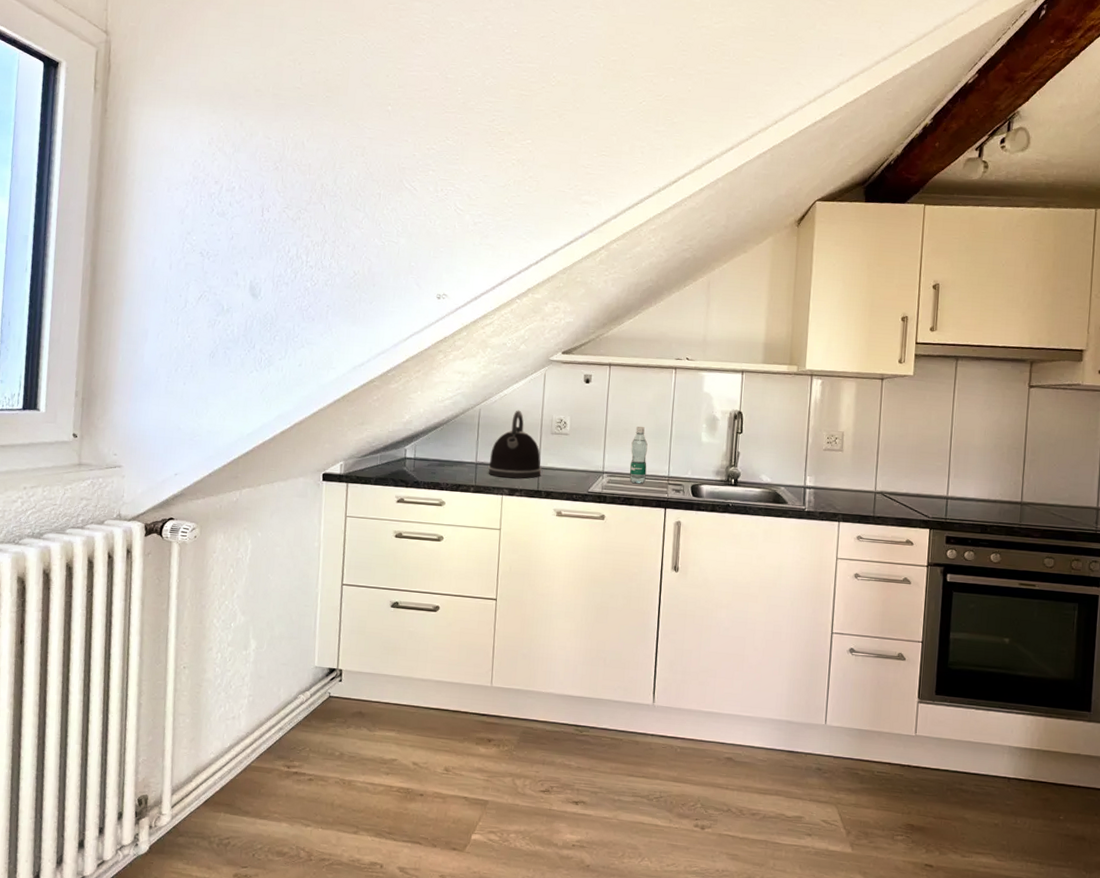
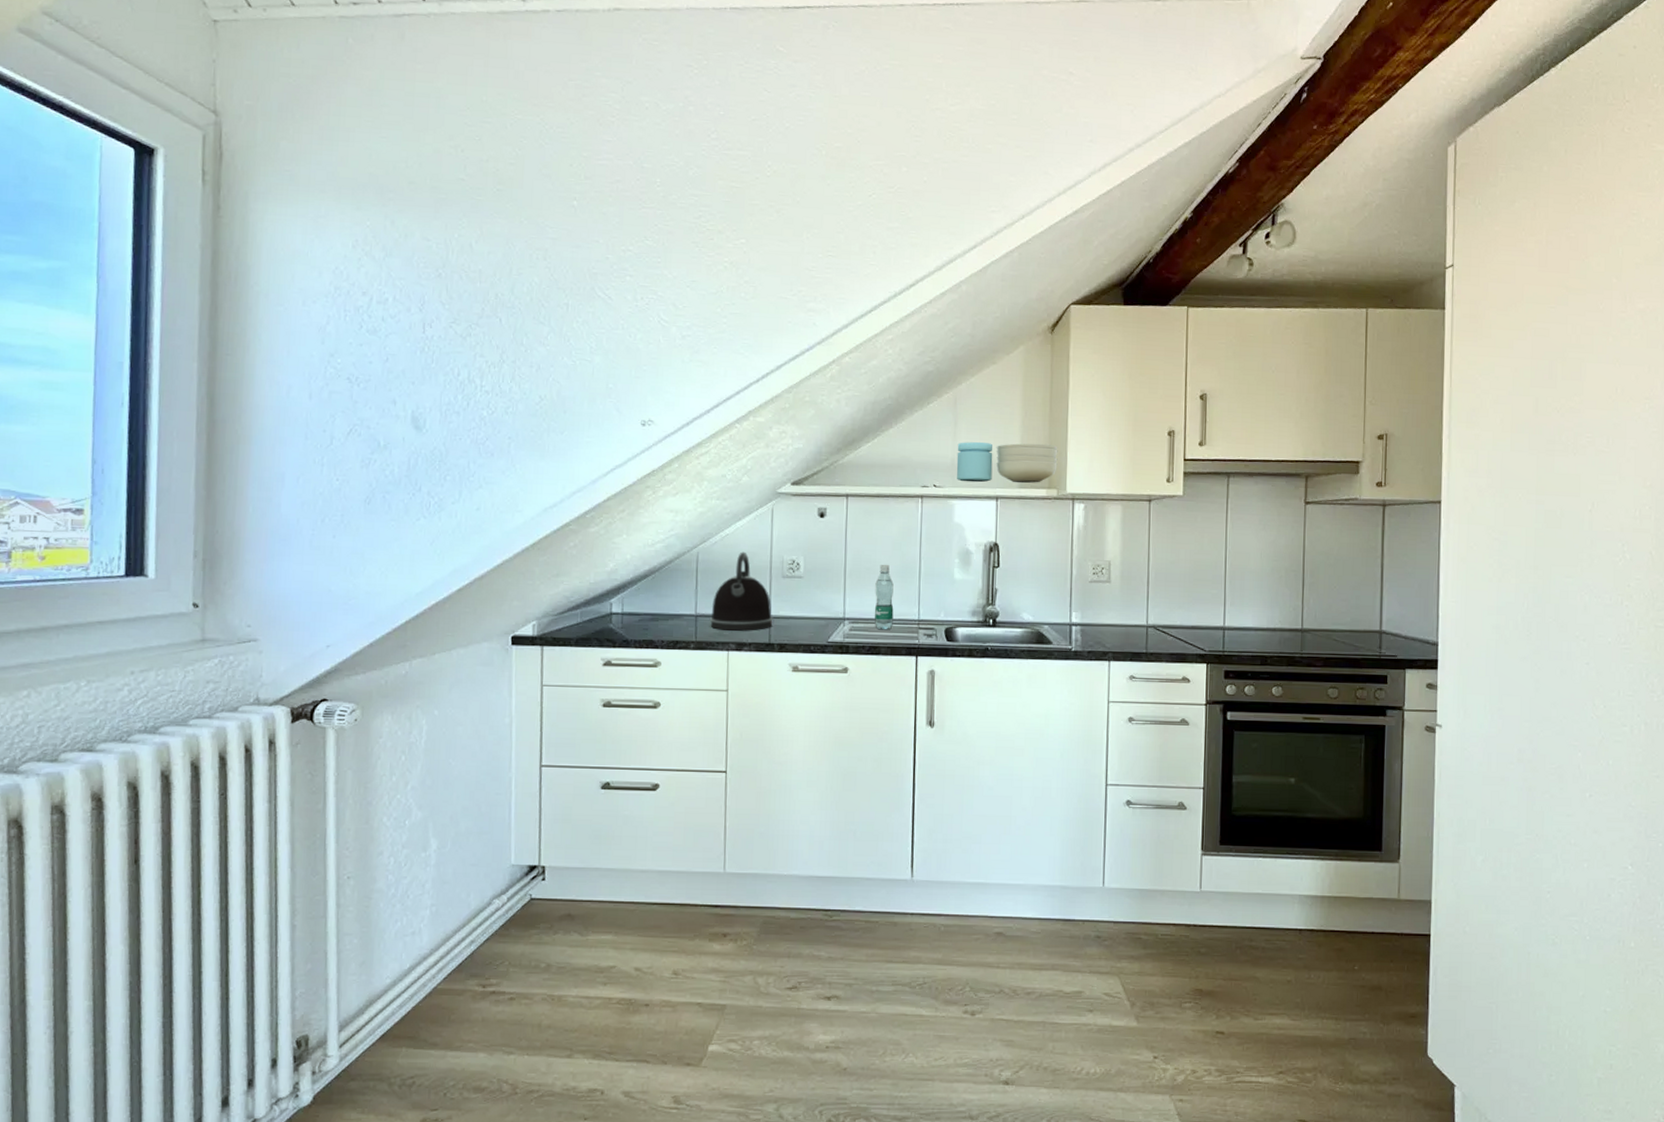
jar: none [707,321,741,358] -> present [956,442,993,483]
bowl: none [743,323,800,360] -> present [996,443,1058,484]

